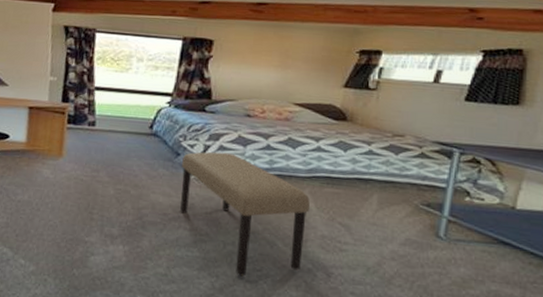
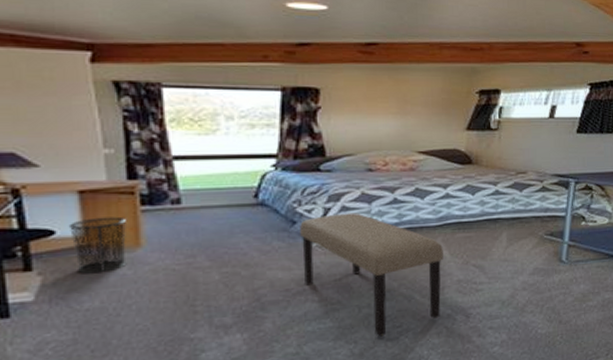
waste bin: none [18,129,56,174] -> present [68,216,127,274]

